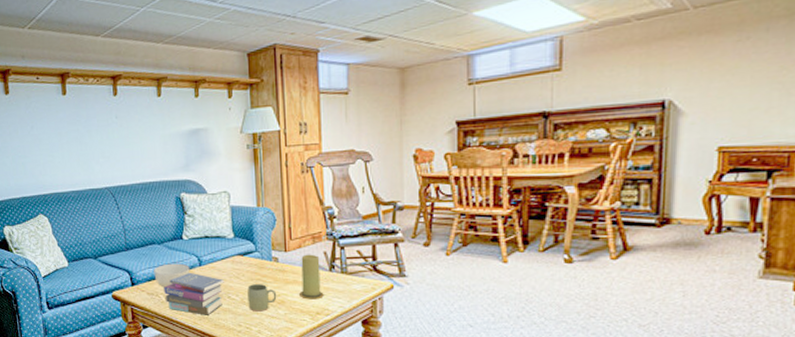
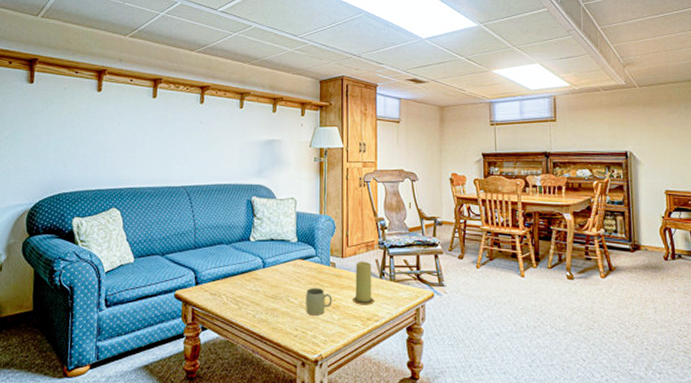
bowl: present [154,263,190,288] -> none [219,264,254,288]
books: present [164,272,224,315] -> none [227,273,285,318]

